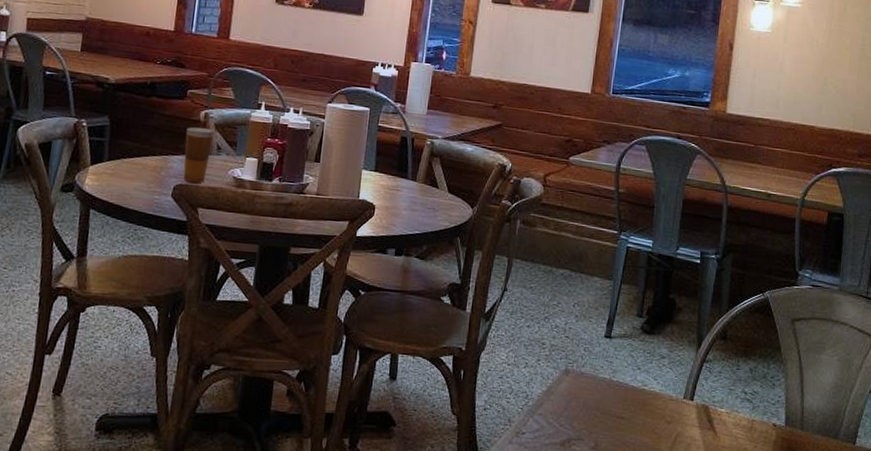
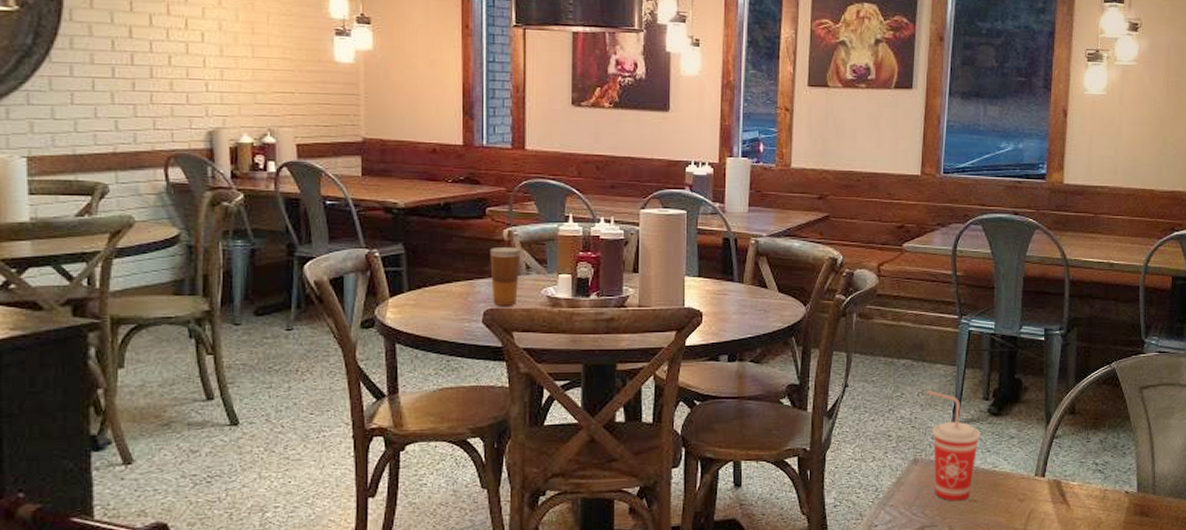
beverage cup: none [581,302,633,417] -> present [925,391,981,501]

